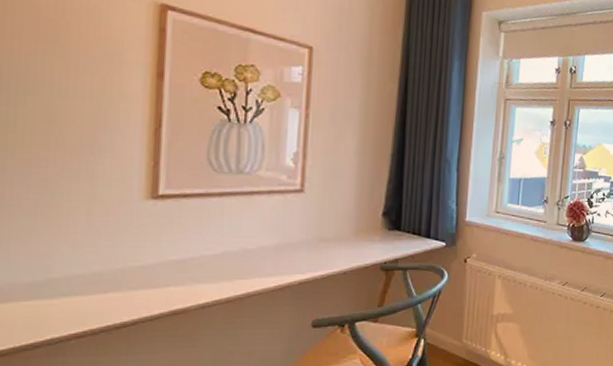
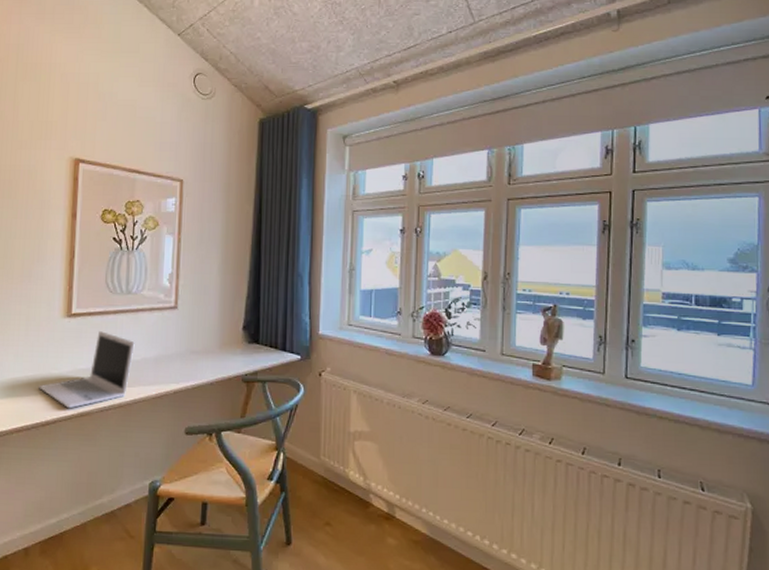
laptop: none [108,216,248,307] -> present [38,331,135,409]

